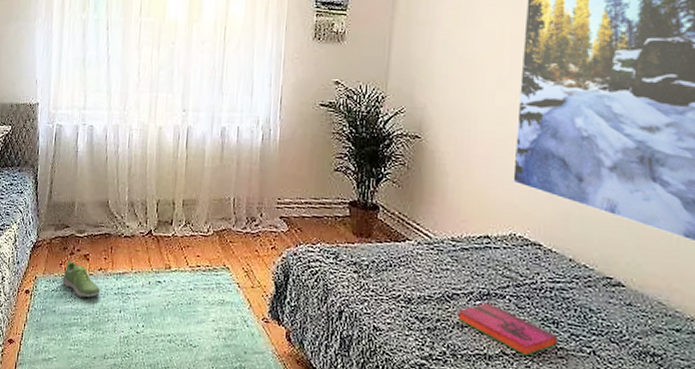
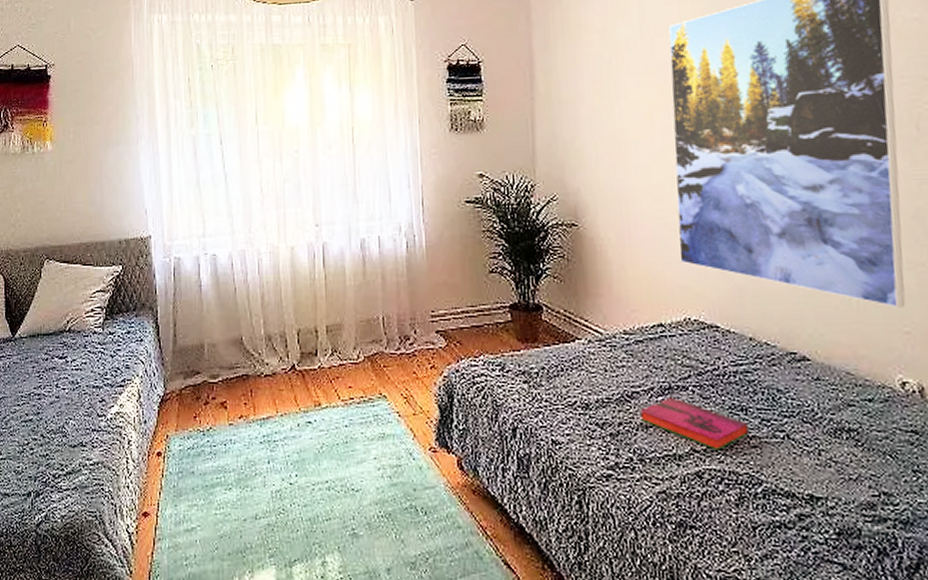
shoe: present [62,259,101,298] -> none [198,410,244,452]

